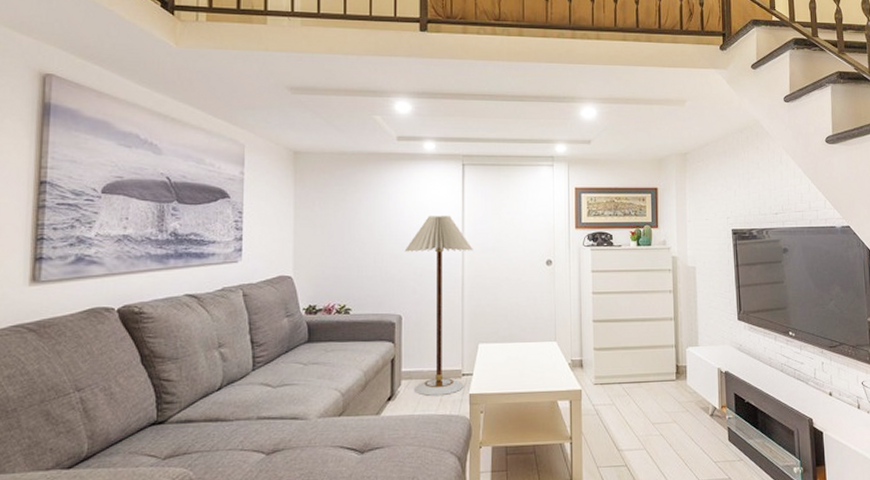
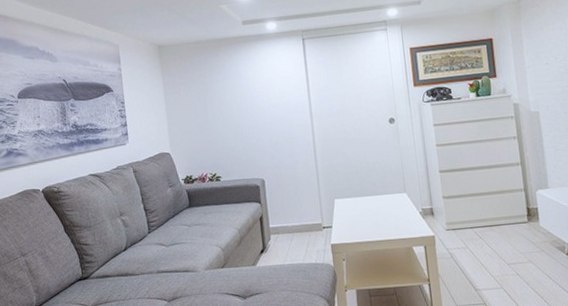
floor lamp: present [404,216,473,396] -> none [260,87,326,248]

